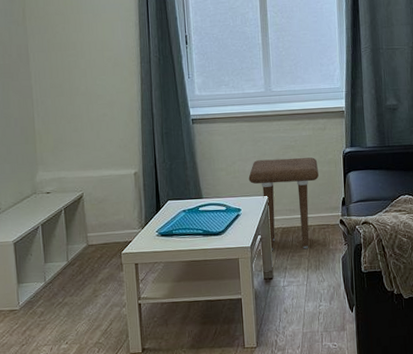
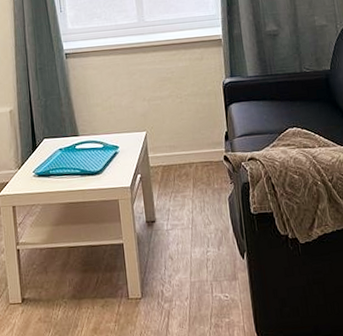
side table: present [248,157,319,251] -> none [125,89,198,191]

